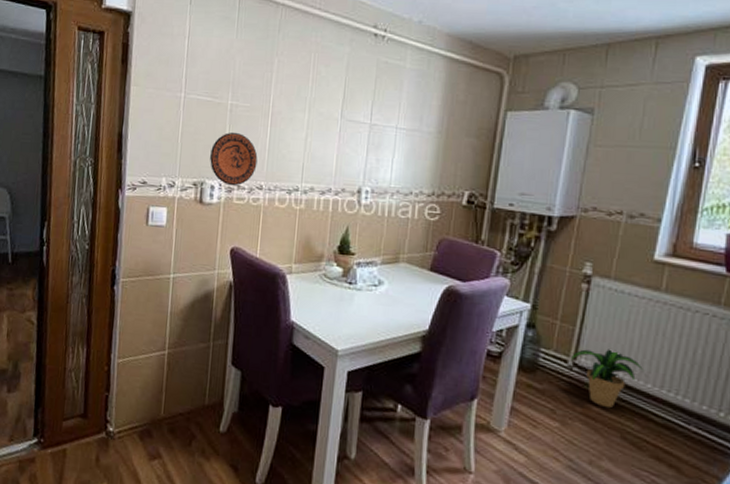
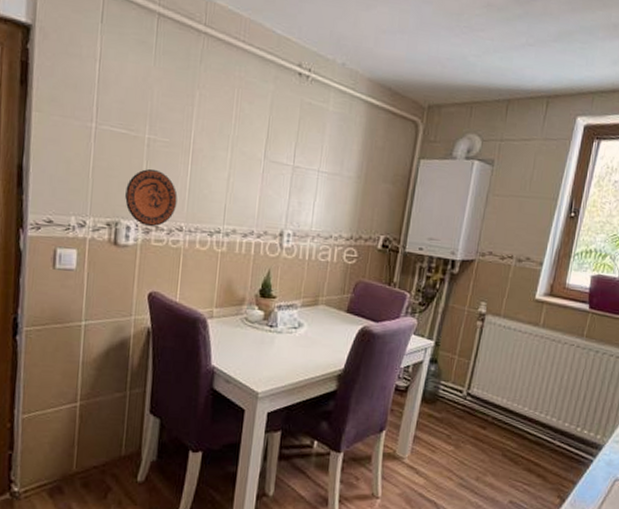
potted plant: present [571,349,646,408] -> none [466,379,524,431]

